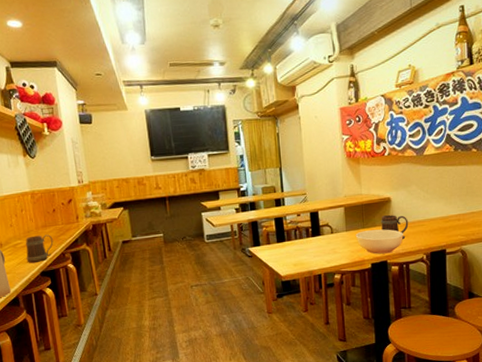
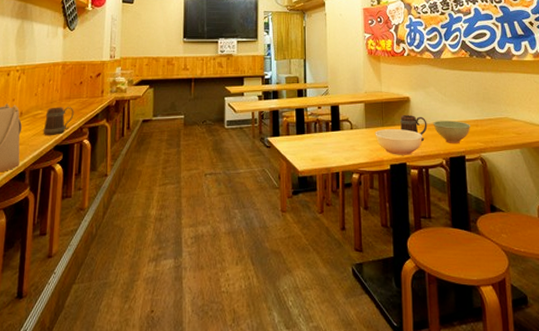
bowl: none [414,217,453,240] -> present [433,121,471,144]

